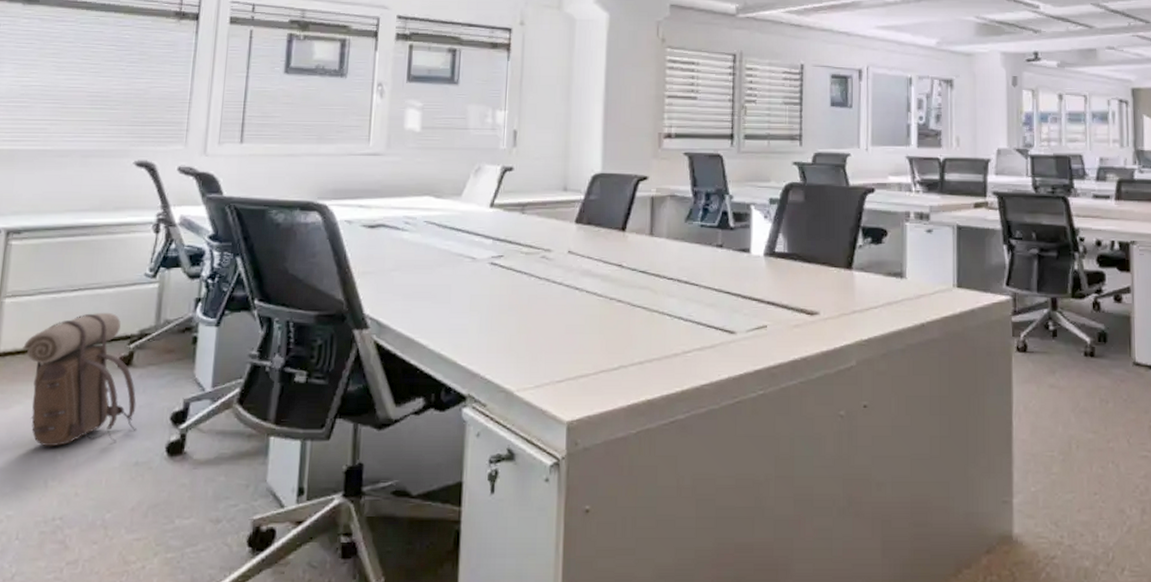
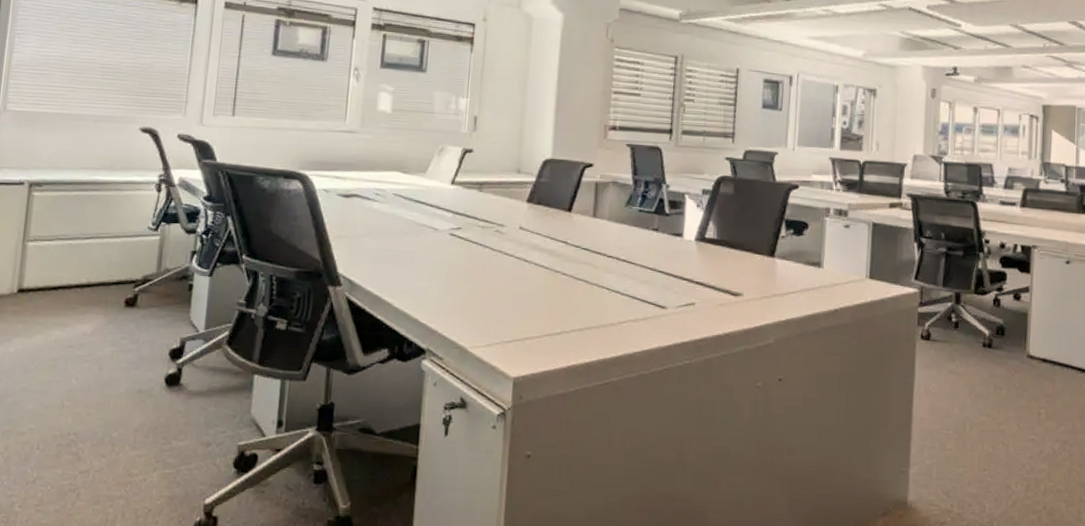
backpack: present [23,312,138,447] -> none [43,258,141,373]

